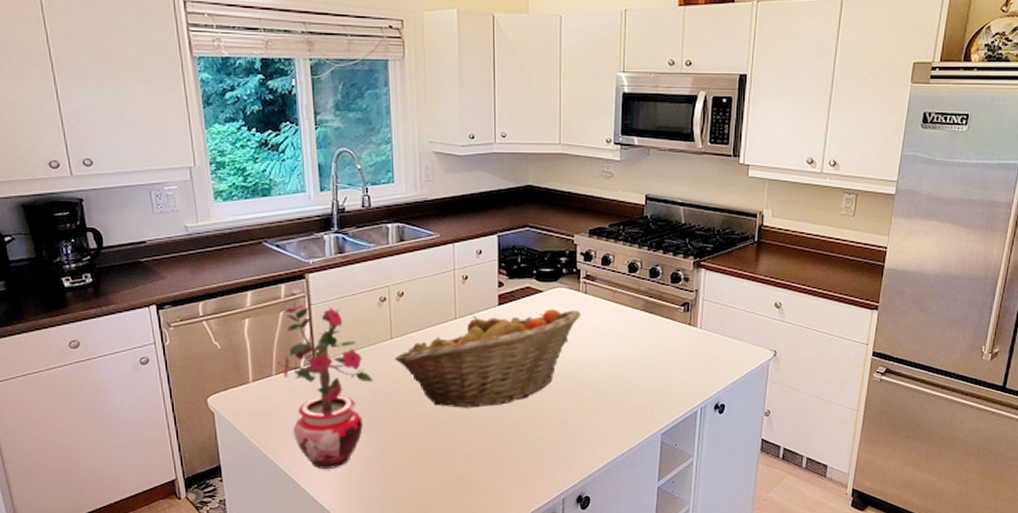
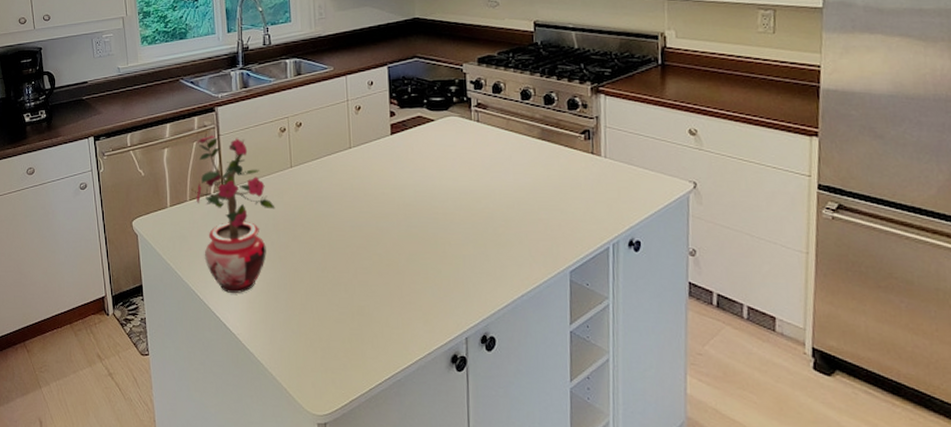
fruit basket: present [394,309,582,408] -> none [294,138,475,237]

